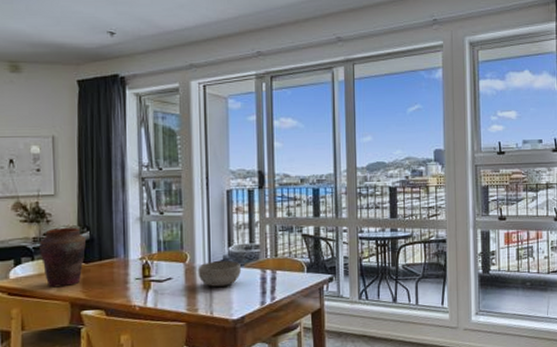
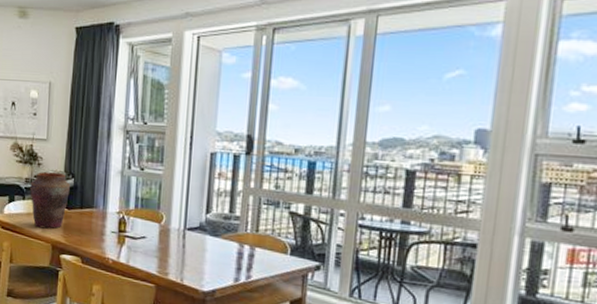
bowl: present [198,261,242,287] -> none [172,226,218,255]

